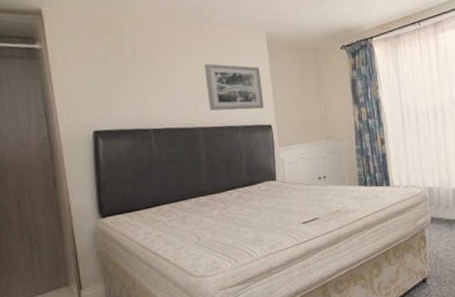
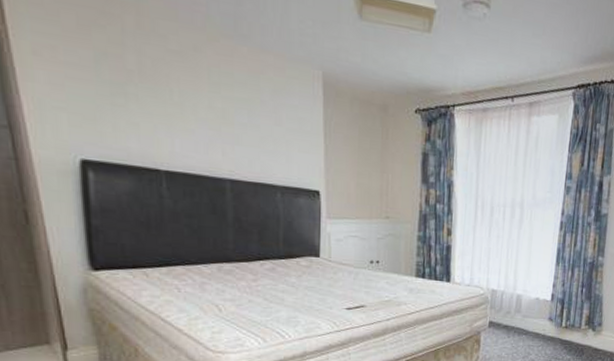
wall art: present [204,64,265,111] -> none [237,98,313,169]

